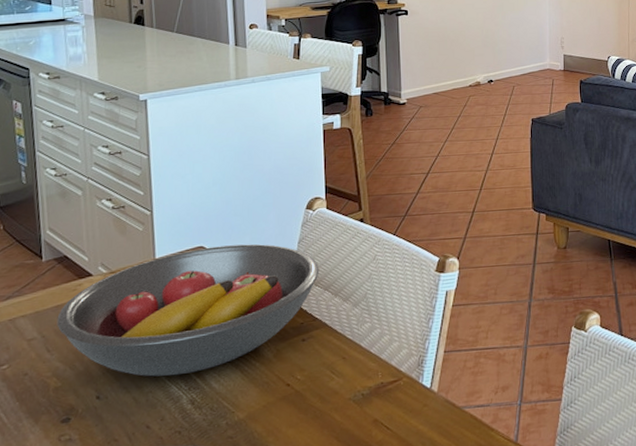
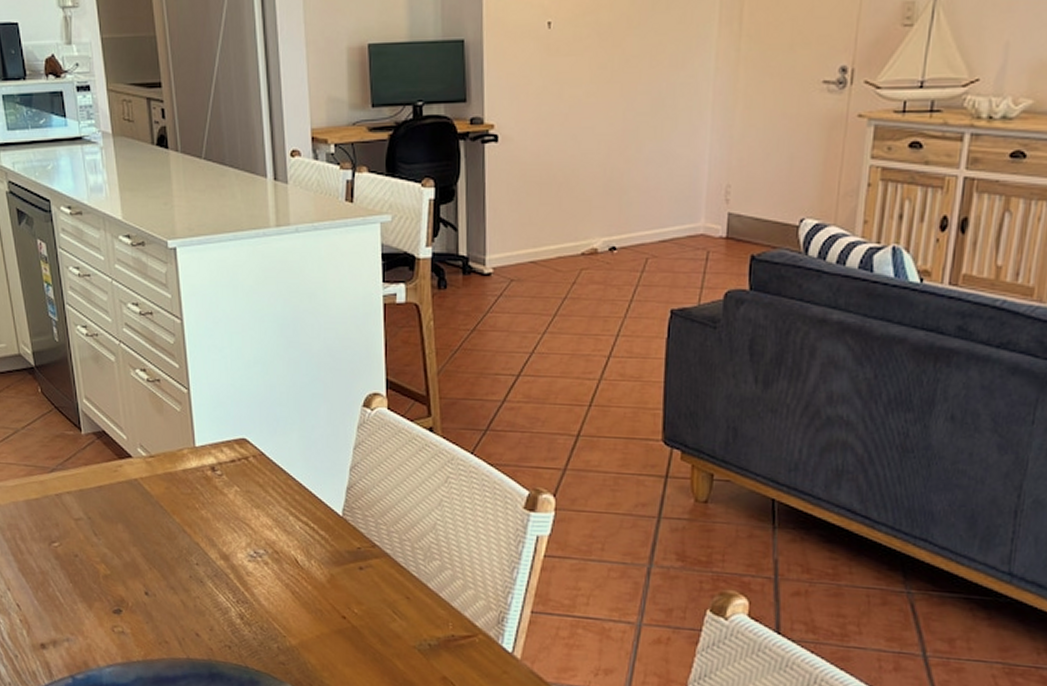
fruit bowl: present [56,244,320,377] -> none [101,440,379,585]

